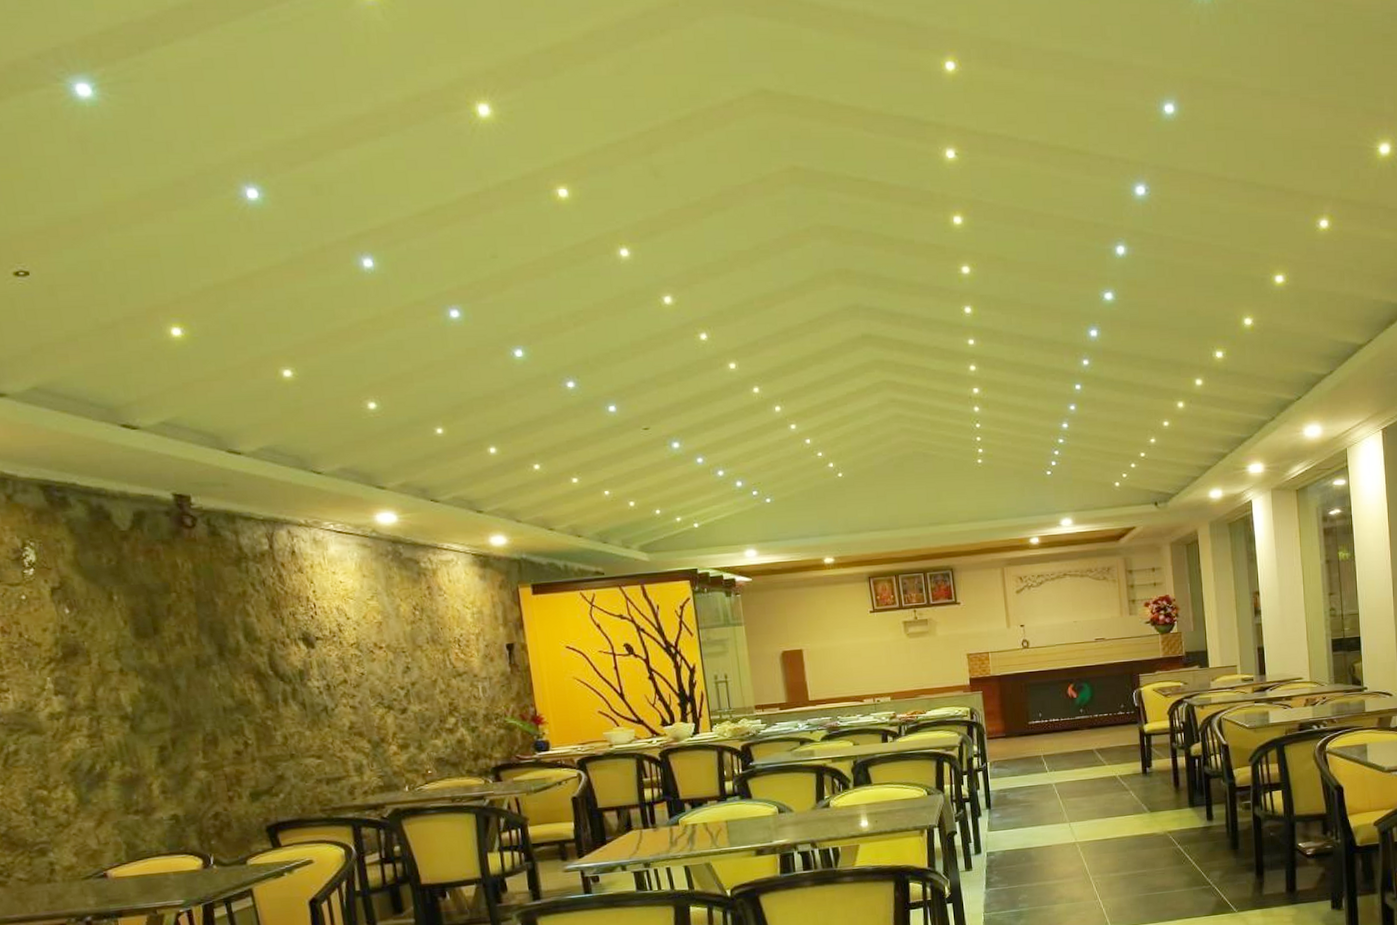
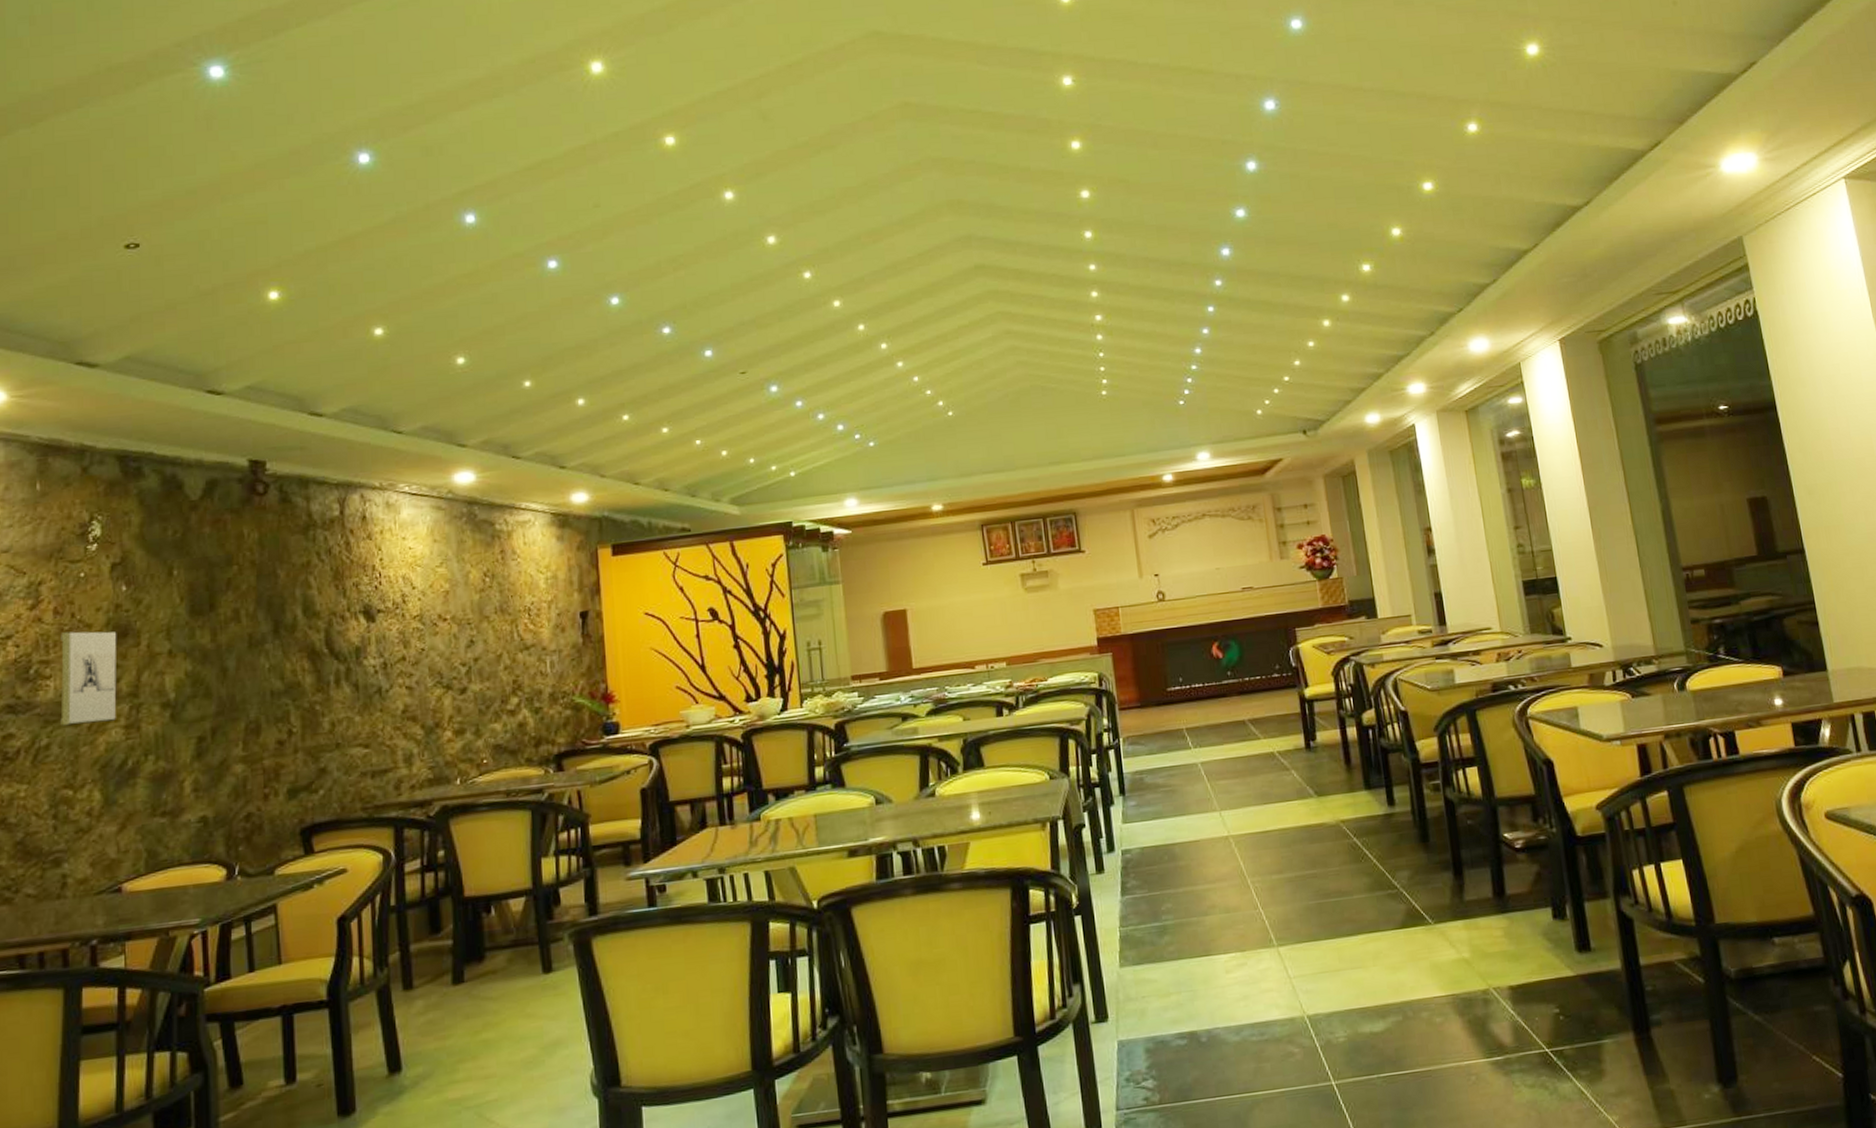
wall sculpture: none [11,649,78,735] -> present [60,631,117,726]

